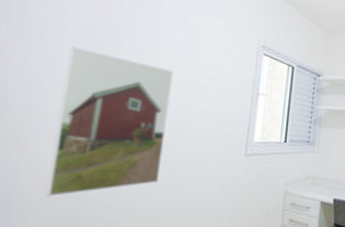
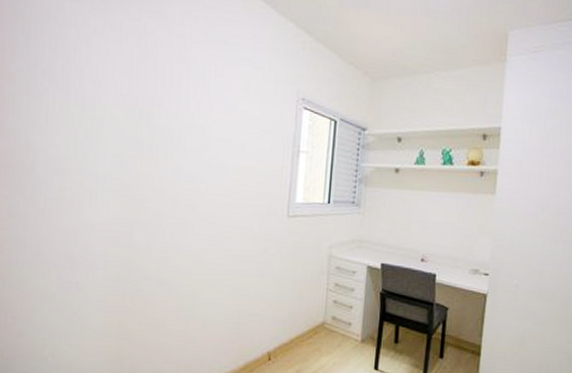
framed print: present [45,46,173,197] -> none [102,107,212,257]

